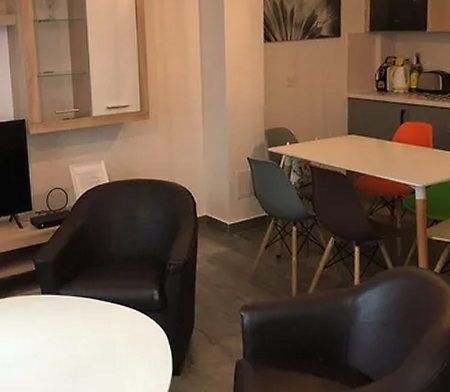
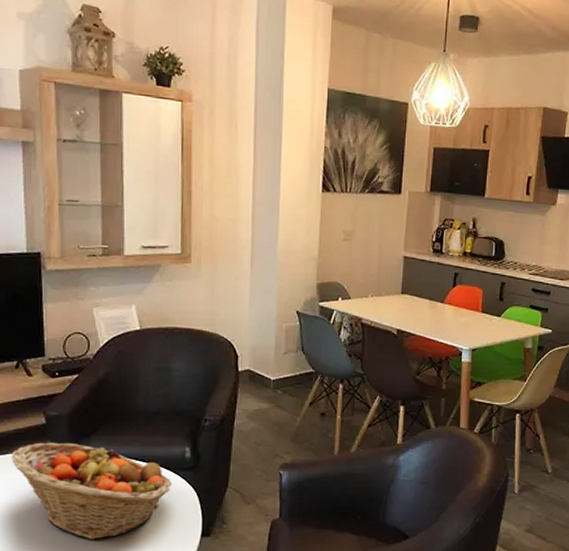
fruit basket: none [9,287,143,377] -> present [11,442,172,540]

